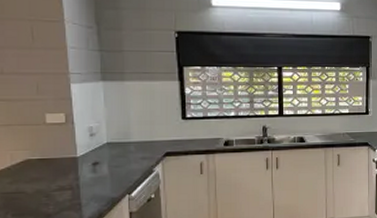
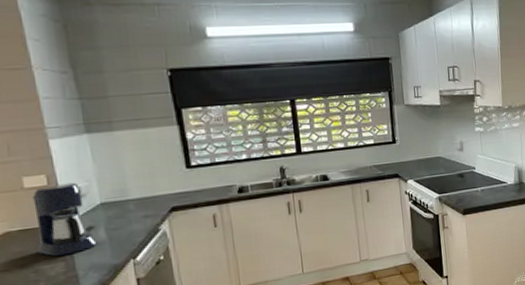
coffee maker: none [51,122,100,185] -> present [32,182,97,257]

